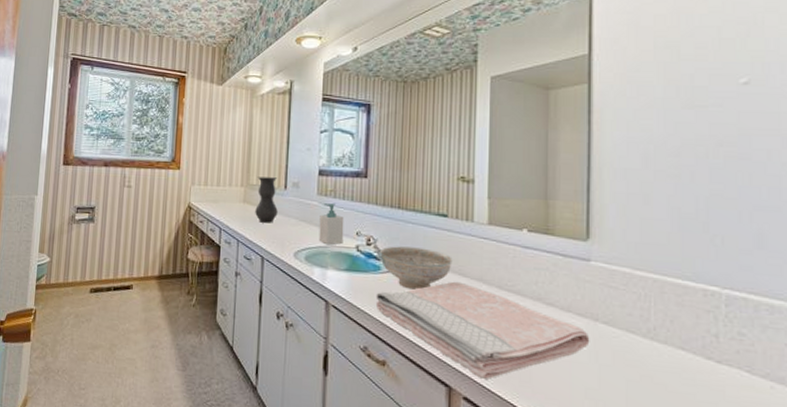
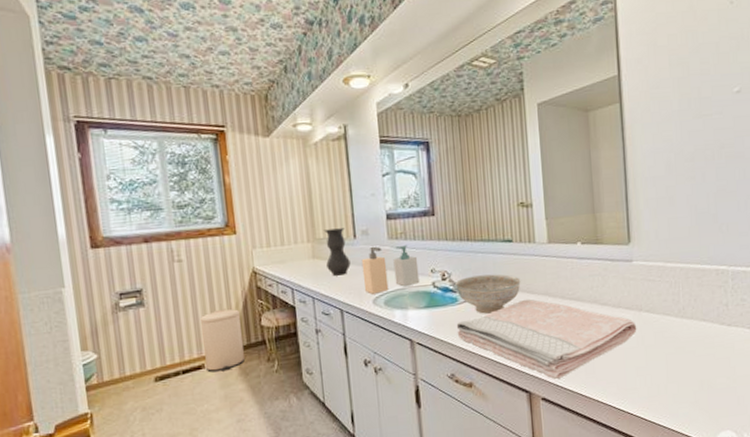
pedal bin: none [134,236,170,296] -> present [201,309,245,373]
soap dispenser: none [287,199,313,247] -> present [361,246,389,294]

